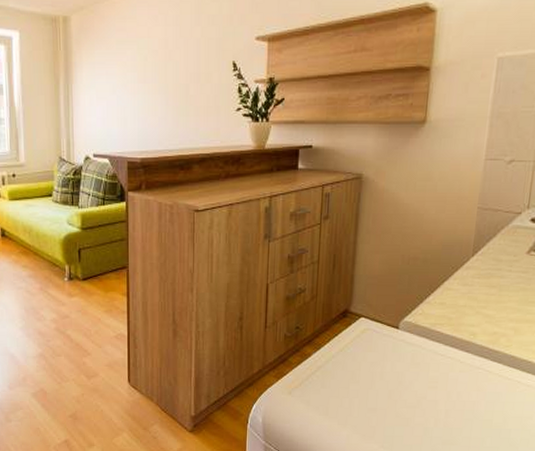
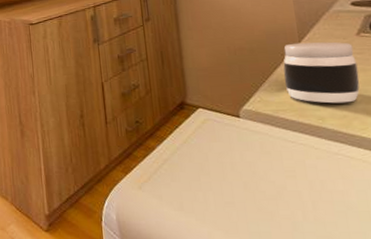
jar: none [448,256,521,320] -> present [283,41,360,104]

